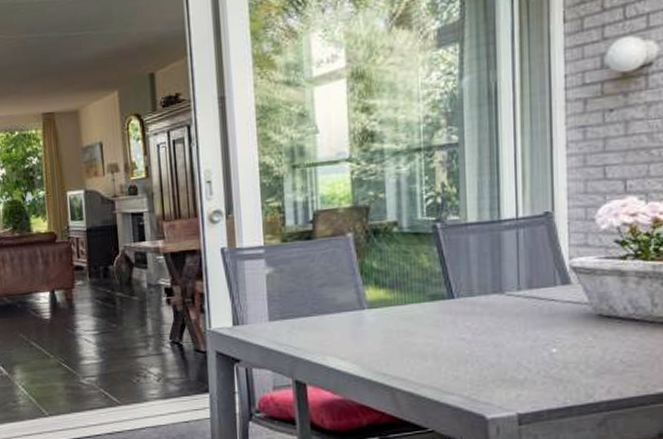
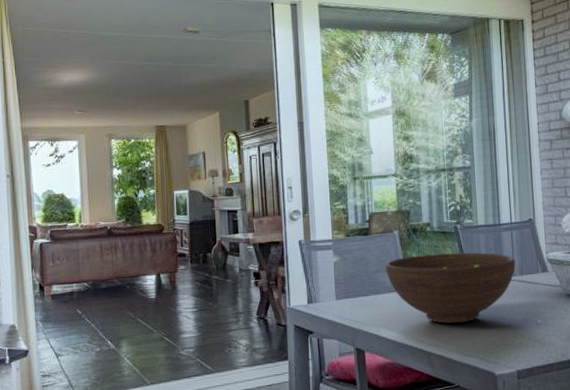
fruit bowl: none [335,259,521,353] -> present [385,252,516,324]

